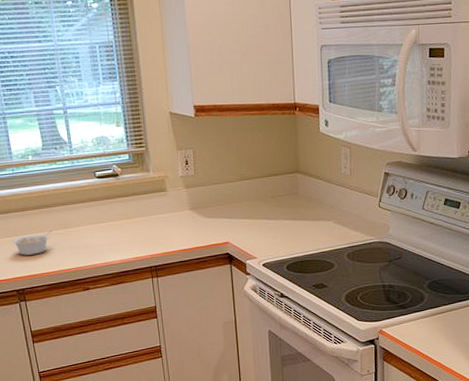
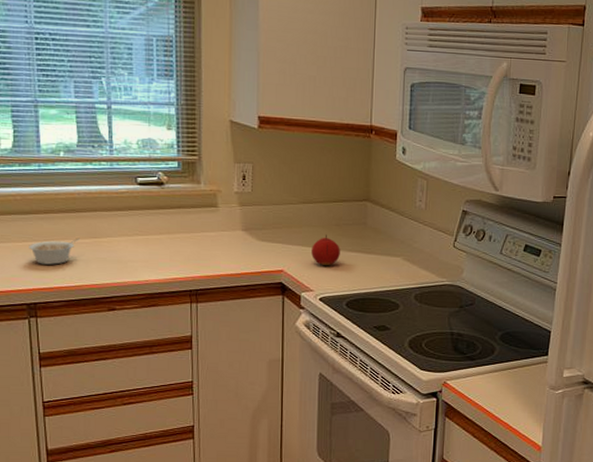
fruit: none [252,206,277,235] -> present [311,234,340,266]

